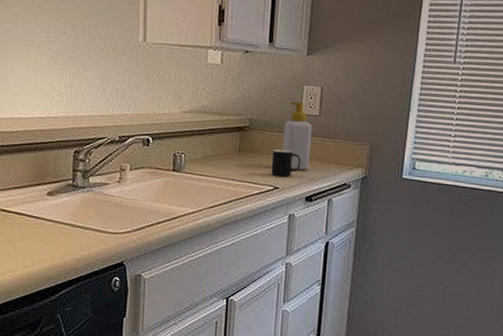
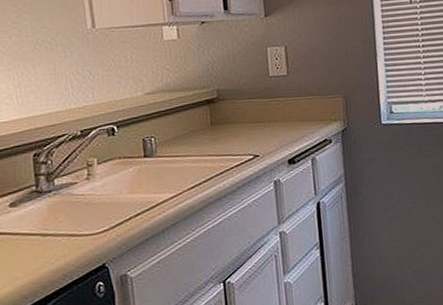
cup: present [271,149,301,177] -> none [246,115,278,144]
soap bottle: present [283,101,313,171] -> none [253,64,287,135]

